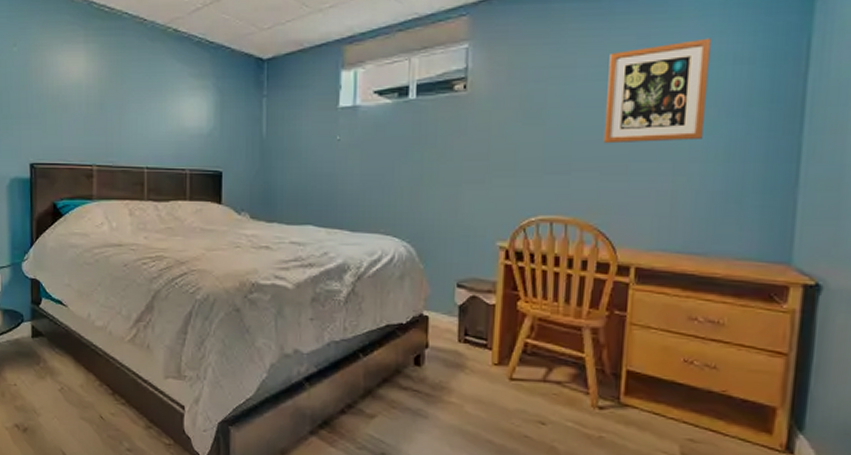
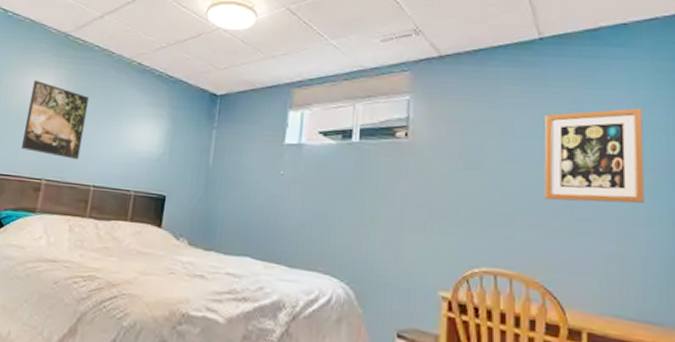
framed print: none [64,58,127,142] -> present [21,80,89,160]

